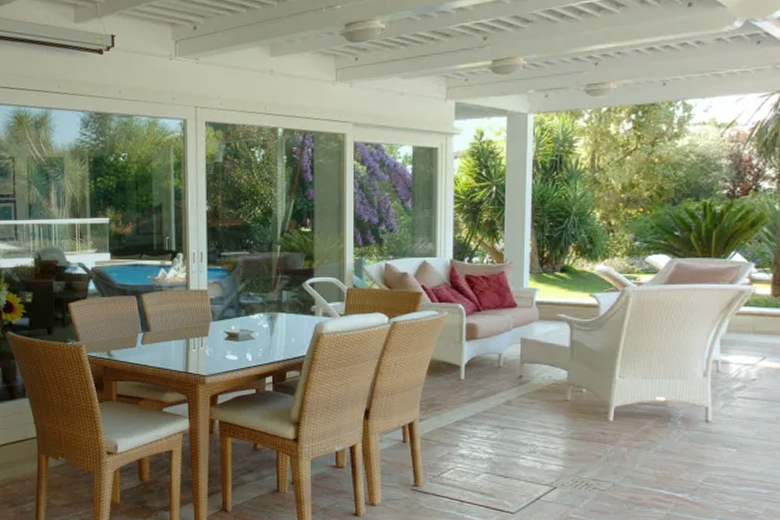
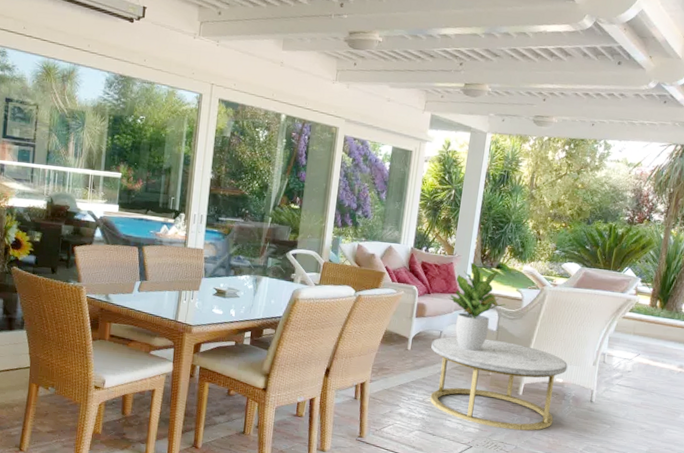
coffee table: none [490,357,669,464] -> present [430,336,568,431]
potted plant: none [503,268,579,373] -> present [447,262,506,351]

